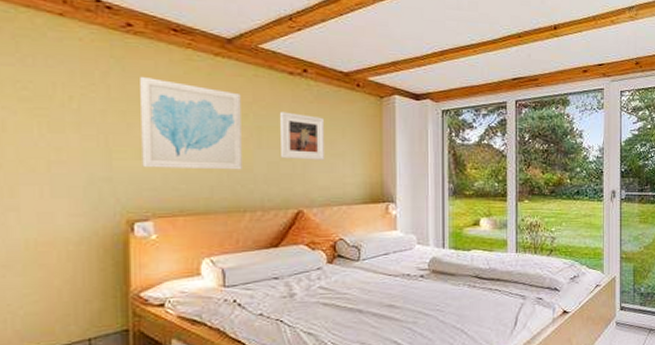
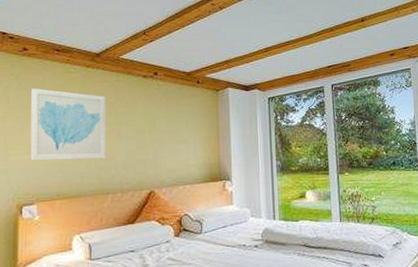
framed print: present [279,111,325,160] -> none [135,108,172,148]

